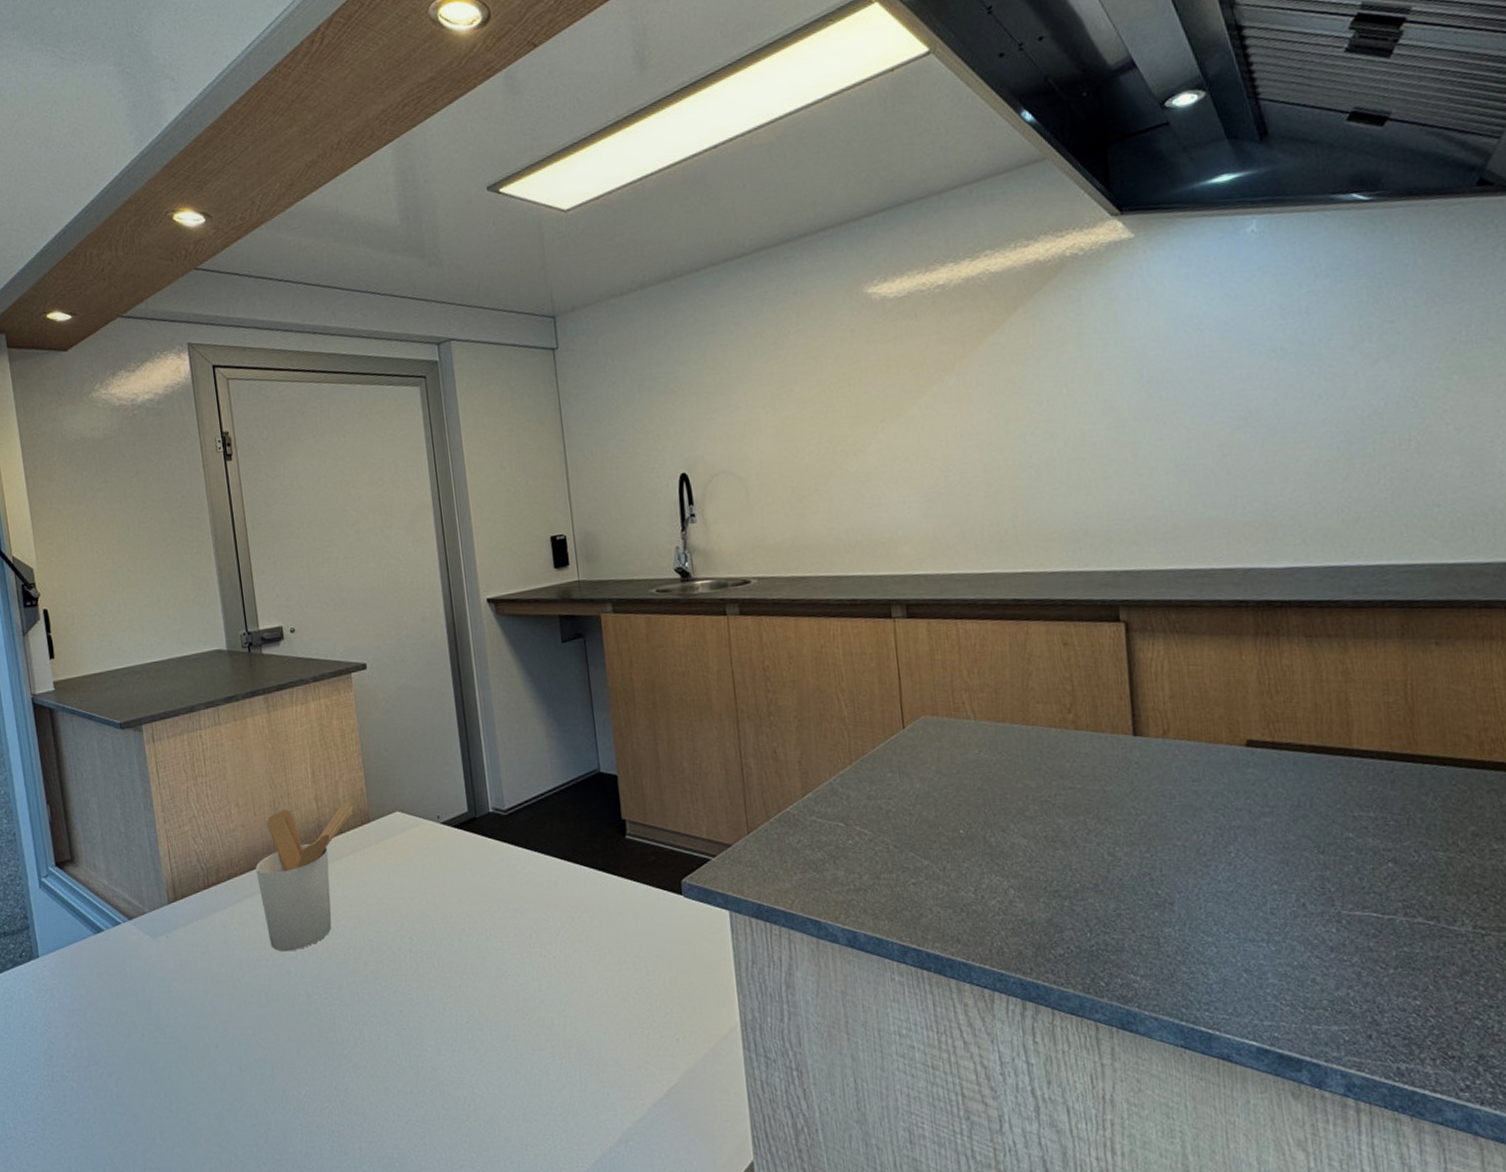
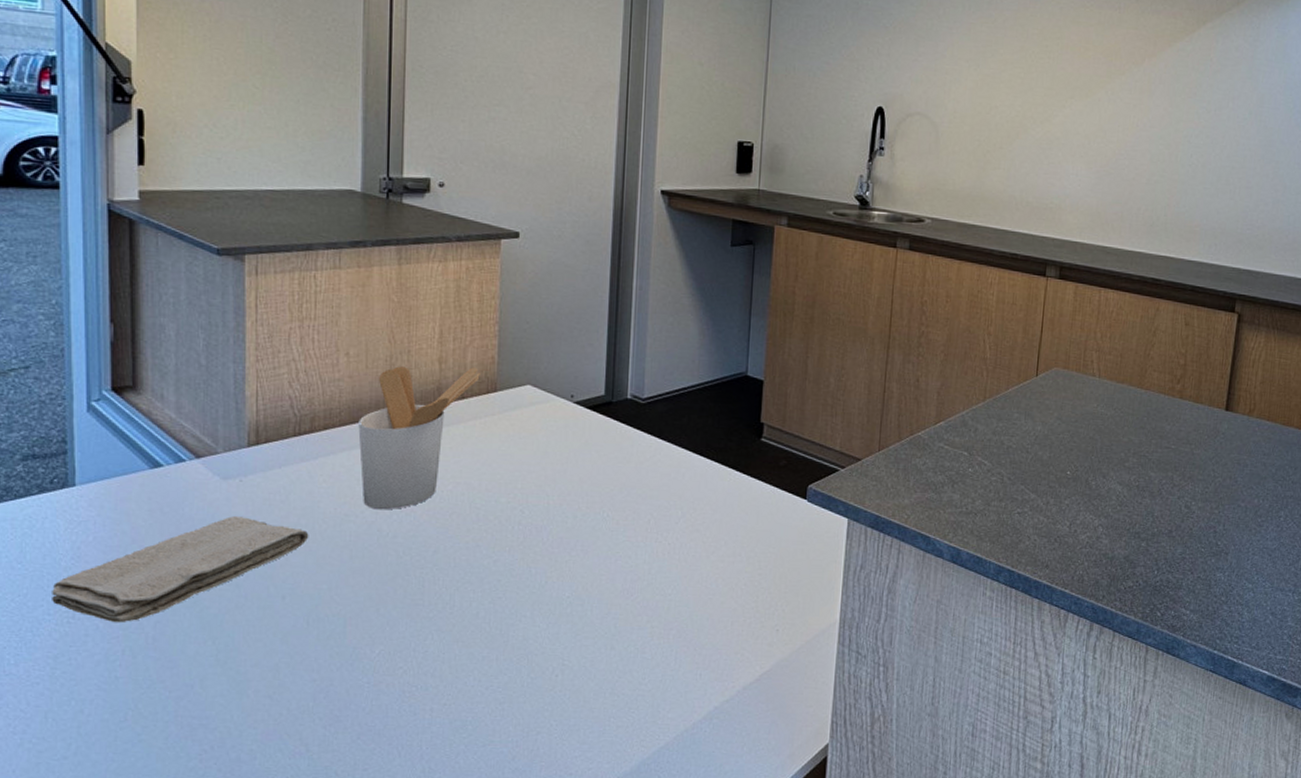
washcloth: none [33,970,230,1083] -> present [52,515,309,623]

